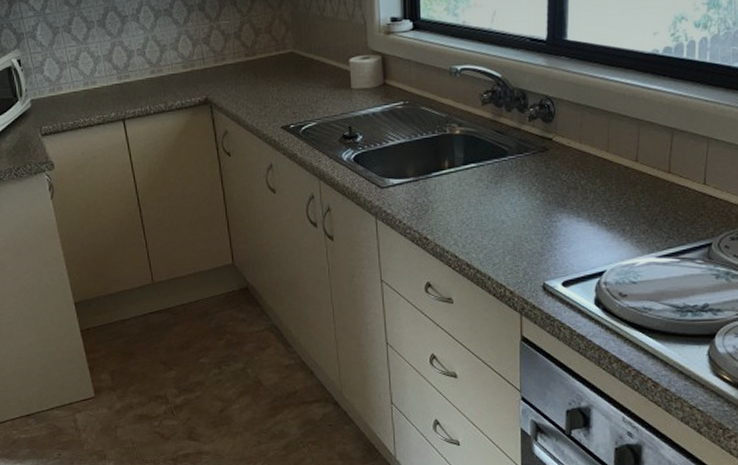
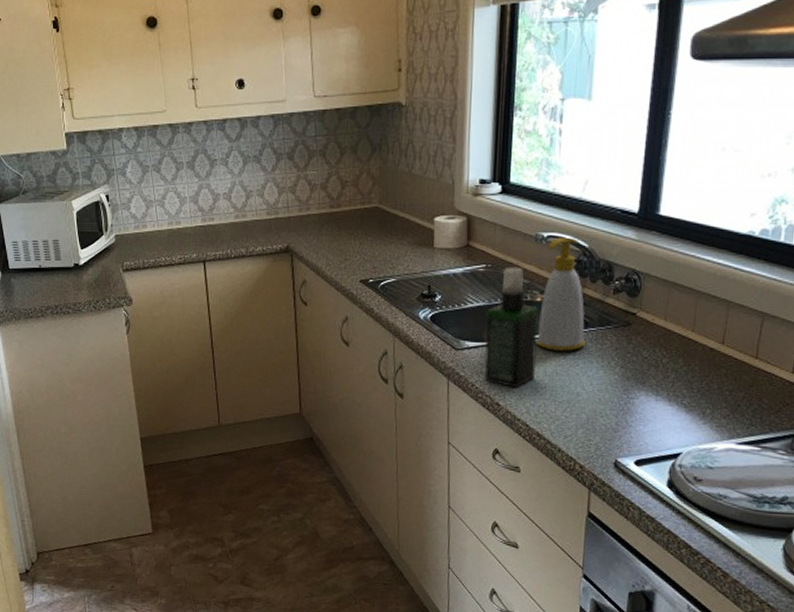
spray bottle: none [407,101,461,221] -> present [484,267,538,388]
soap bottle: none [459,68,506,181] -> present [536,237,585,351]

